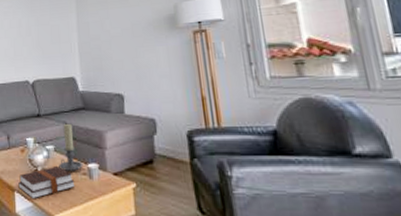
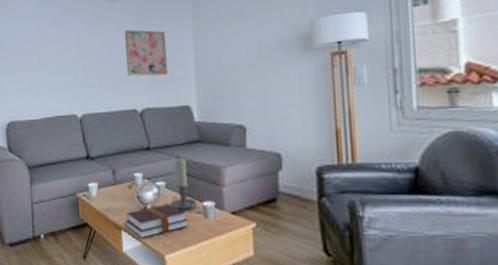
wall art: none [18,12,55,52] -> present [124,29,167,77]

